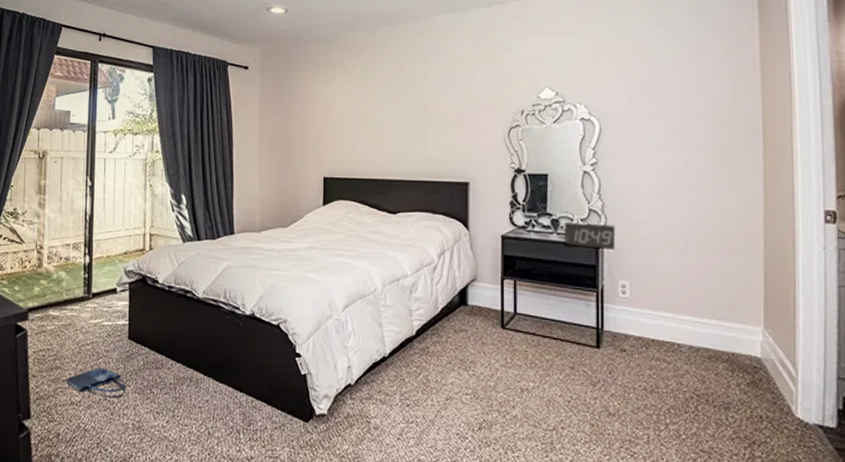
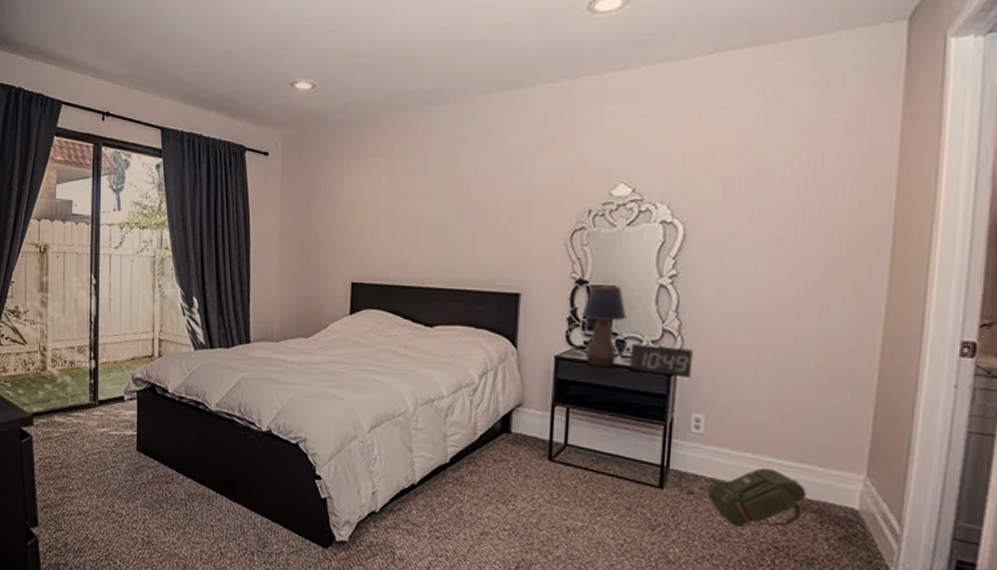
shopping bag: present [66,368,126,399] -> none [73,478,135,512]
table lamp: none [520,172,559,244] -> present [580,284,627,368]
backpack: none [636,325,717,378] -> present [706,467,806,527]

